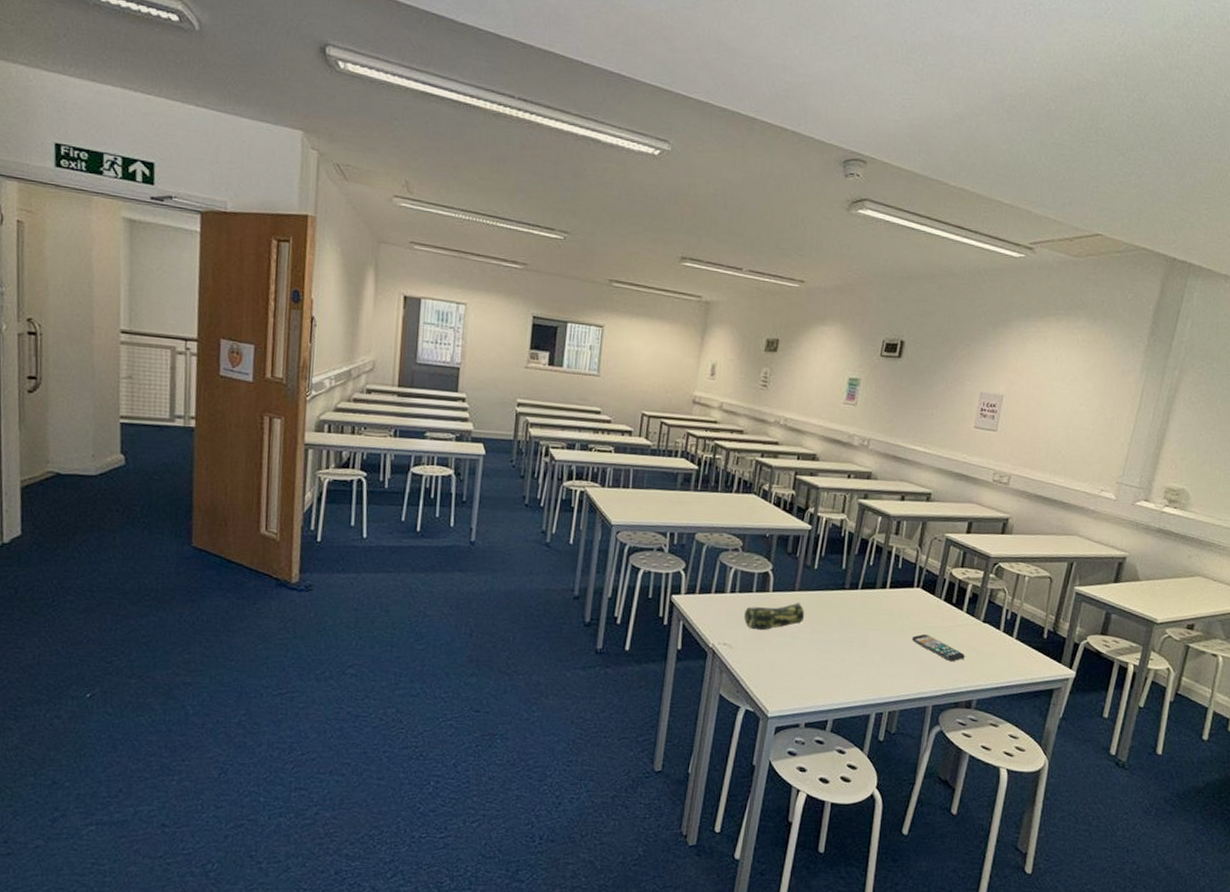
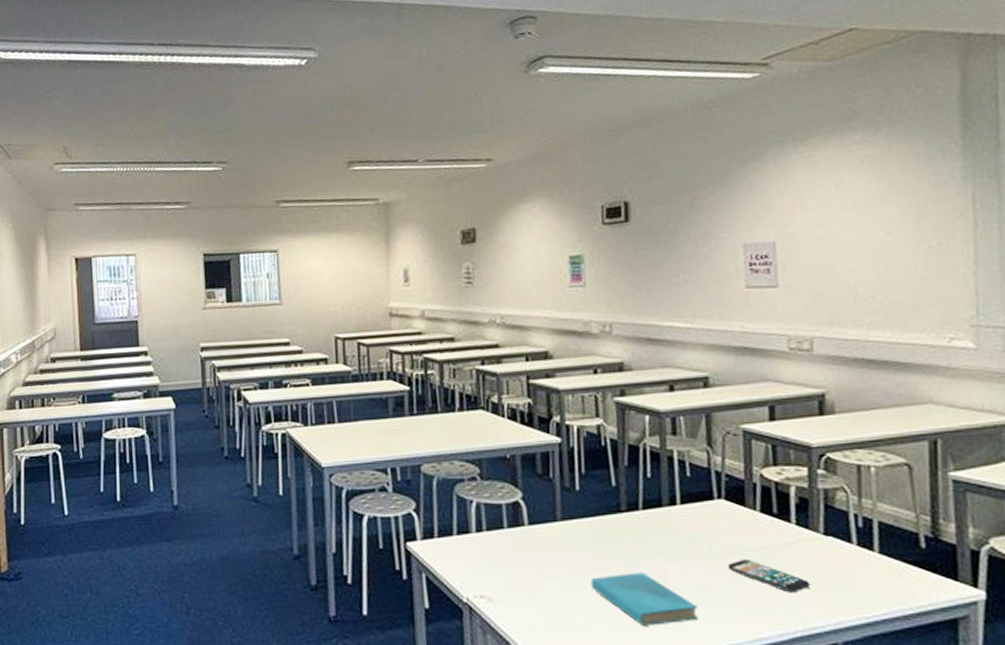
pencil case: present [744,602,805,631] -> none [499,534,577,576]
book: none [810,636,884,677] -> present [590,572,698,626]

